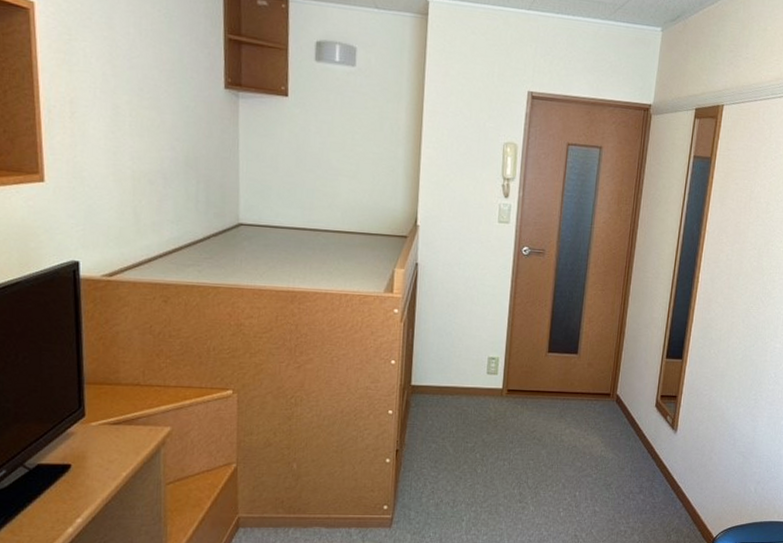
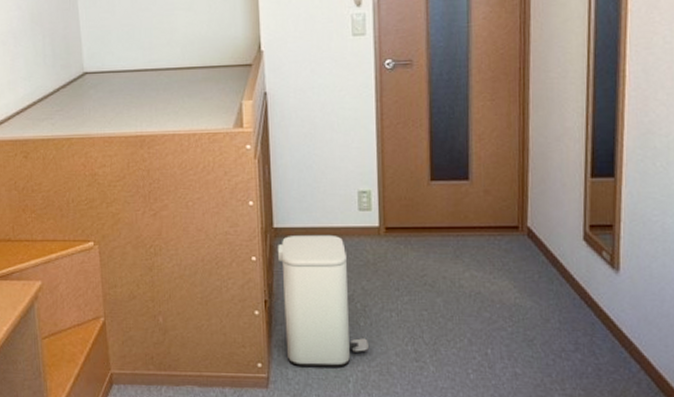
pedal bin: none [411,392,484,509] -> present [278,234,370,369]

